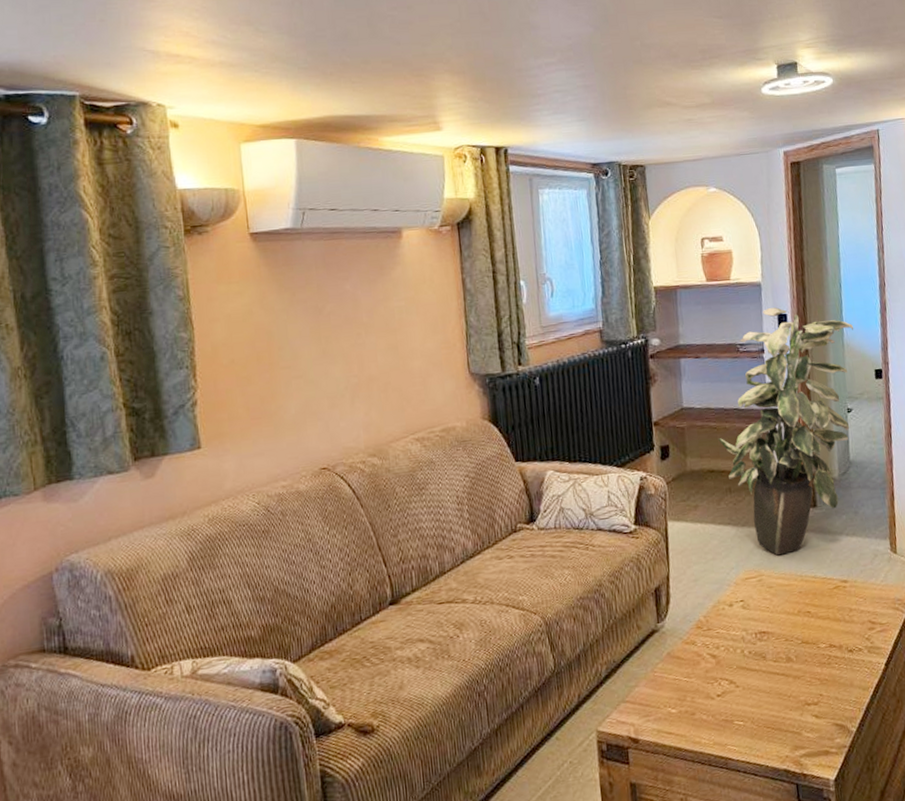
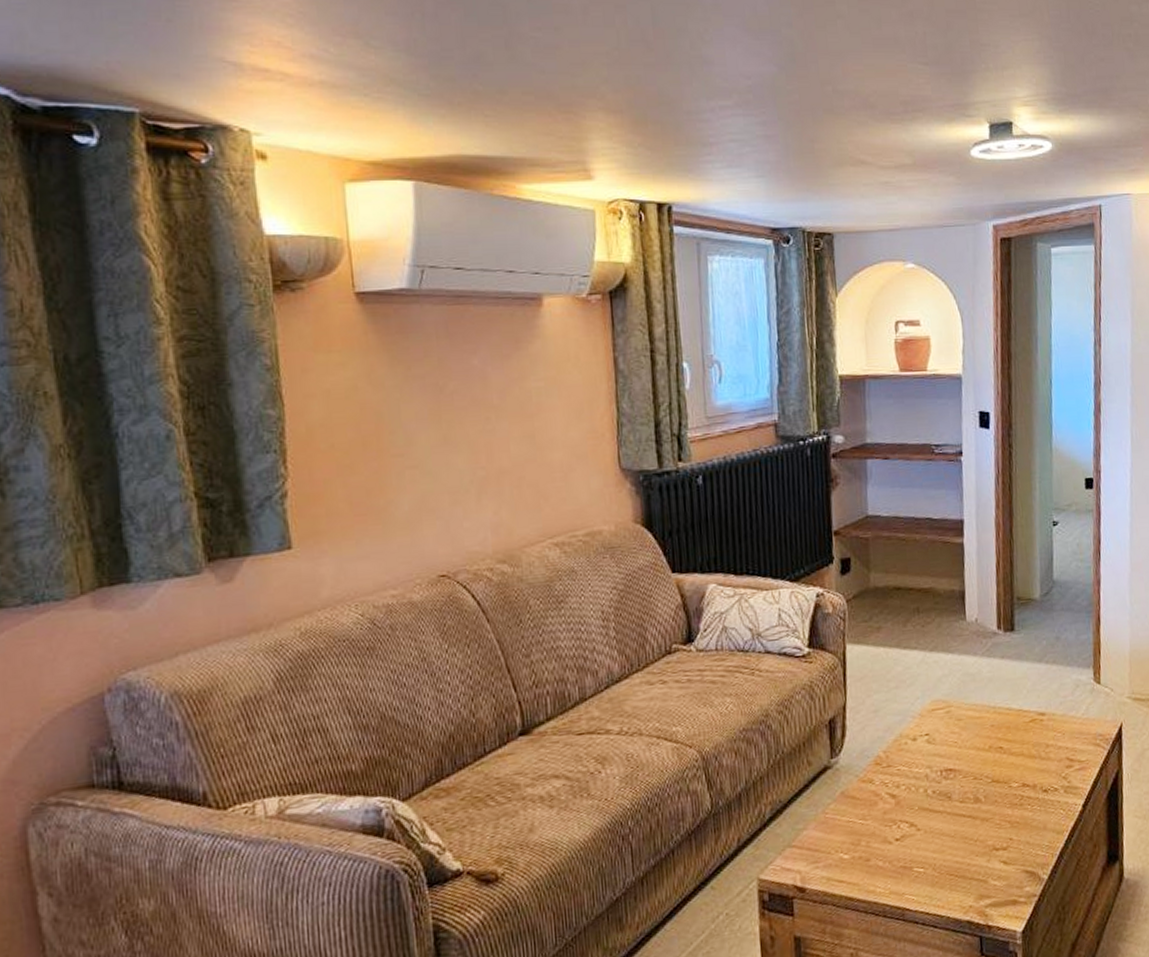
indoor plant: present [718,307,854,556] -> none [906,404,1064,685]

